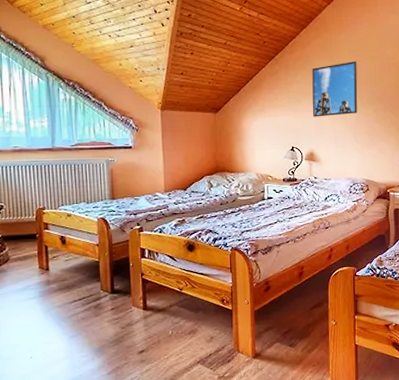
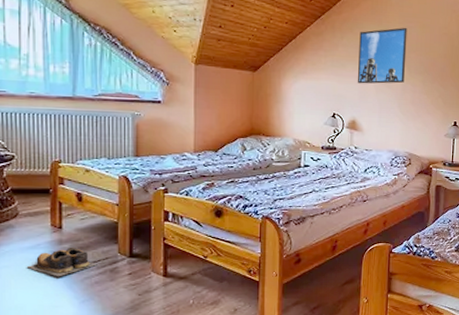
shoes: none [20,286,83,315] -> present [27,246,97,276]

